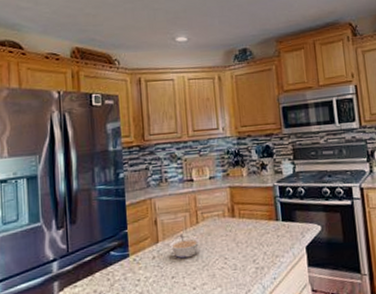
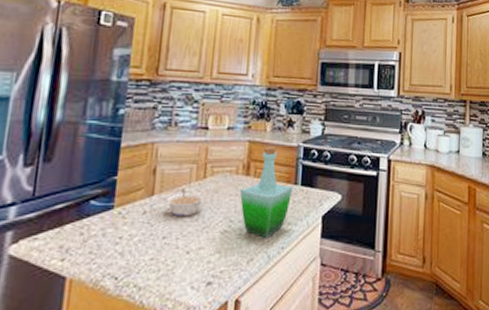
bottle: none [228,188,276,271] -> present [239,146,294,238]

